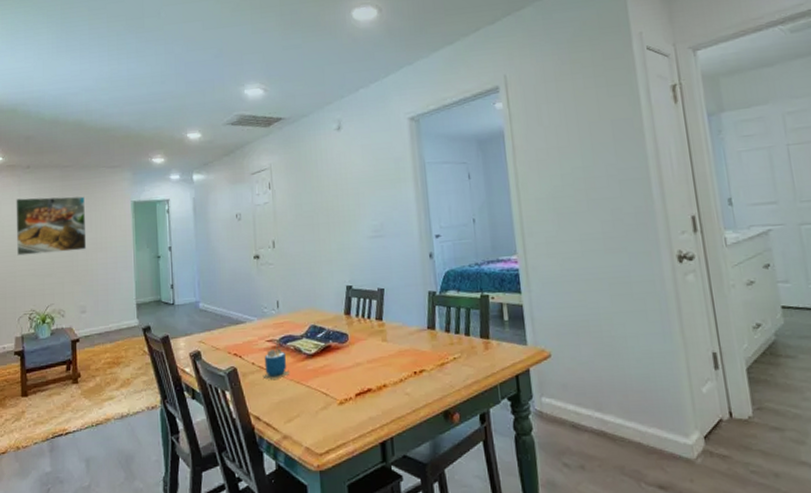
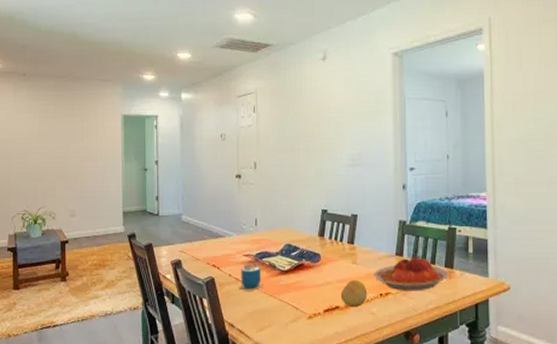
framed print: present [16,196,87,256] -> none [11,104,78,159]
fruit: none [372,359,401,389] -> present [340,280,368,308]
plate: none [406,327,486,367] -> present [374,255,449,291]

